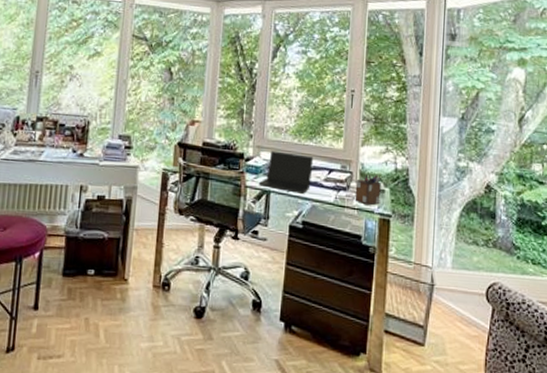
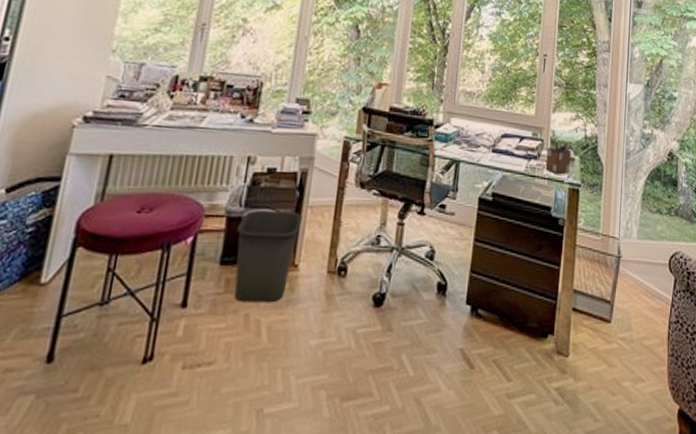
waste bin: none [75,231,129,310] -> present [234,209,302,303]
laptop: present [258,151,314,194] -> none [447,117,505,163]

